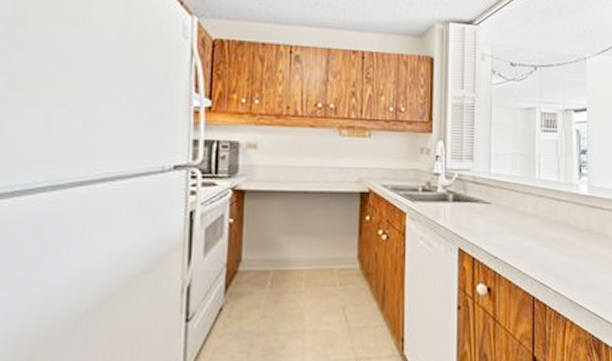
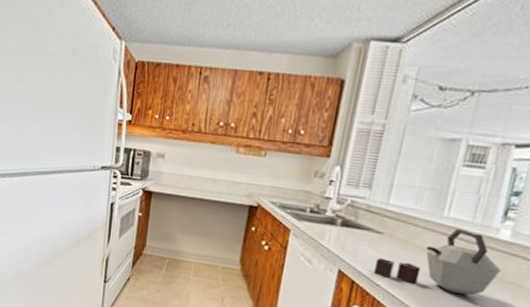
kettle: none [489,188,588,251] -> present [373,228,501,295]

